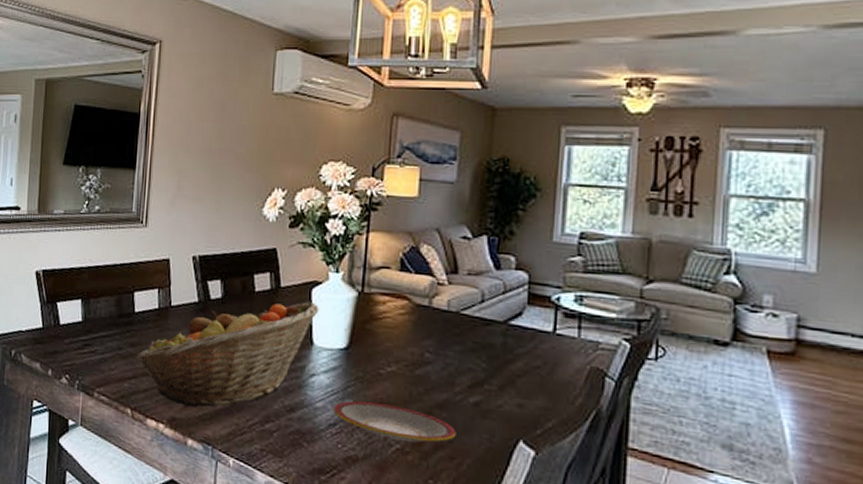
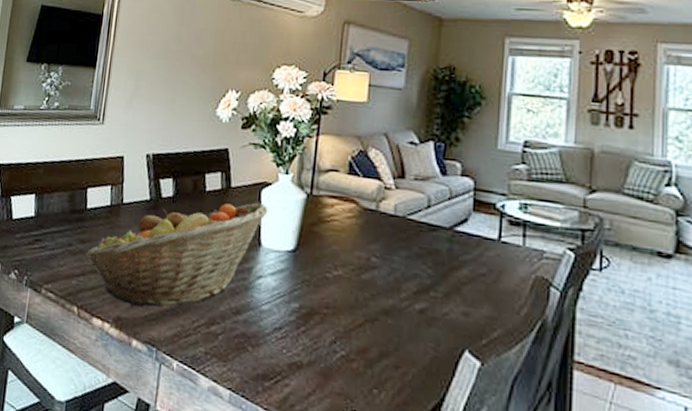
plate: present [334,401,456,442] -> none [280,304,402,350]

